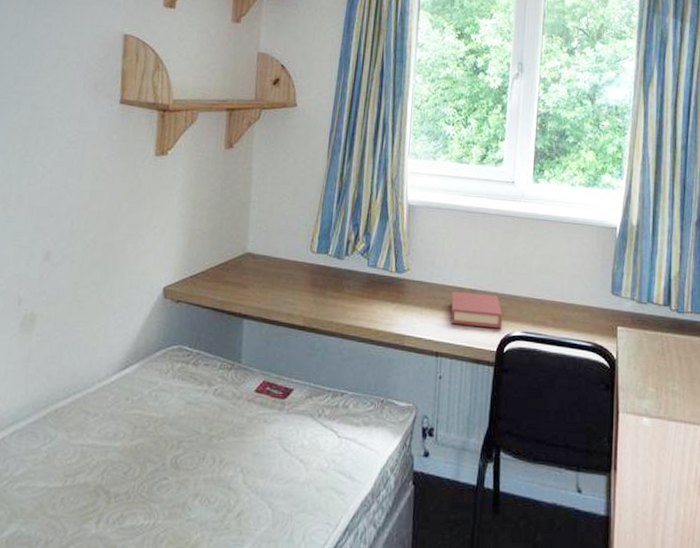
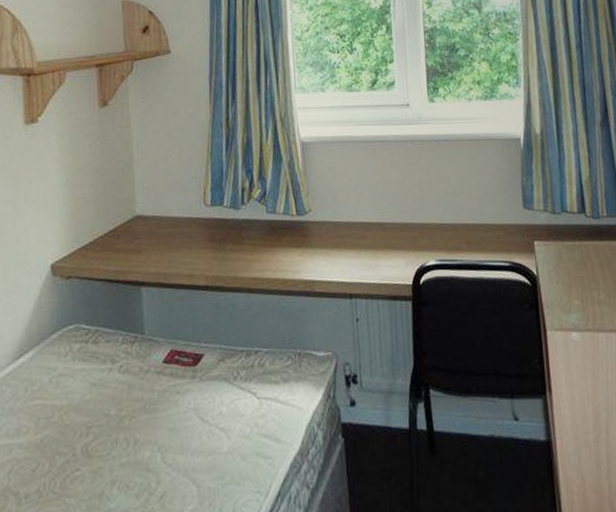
book: present [450,291,503,329] -> none [358,226,415,262]

